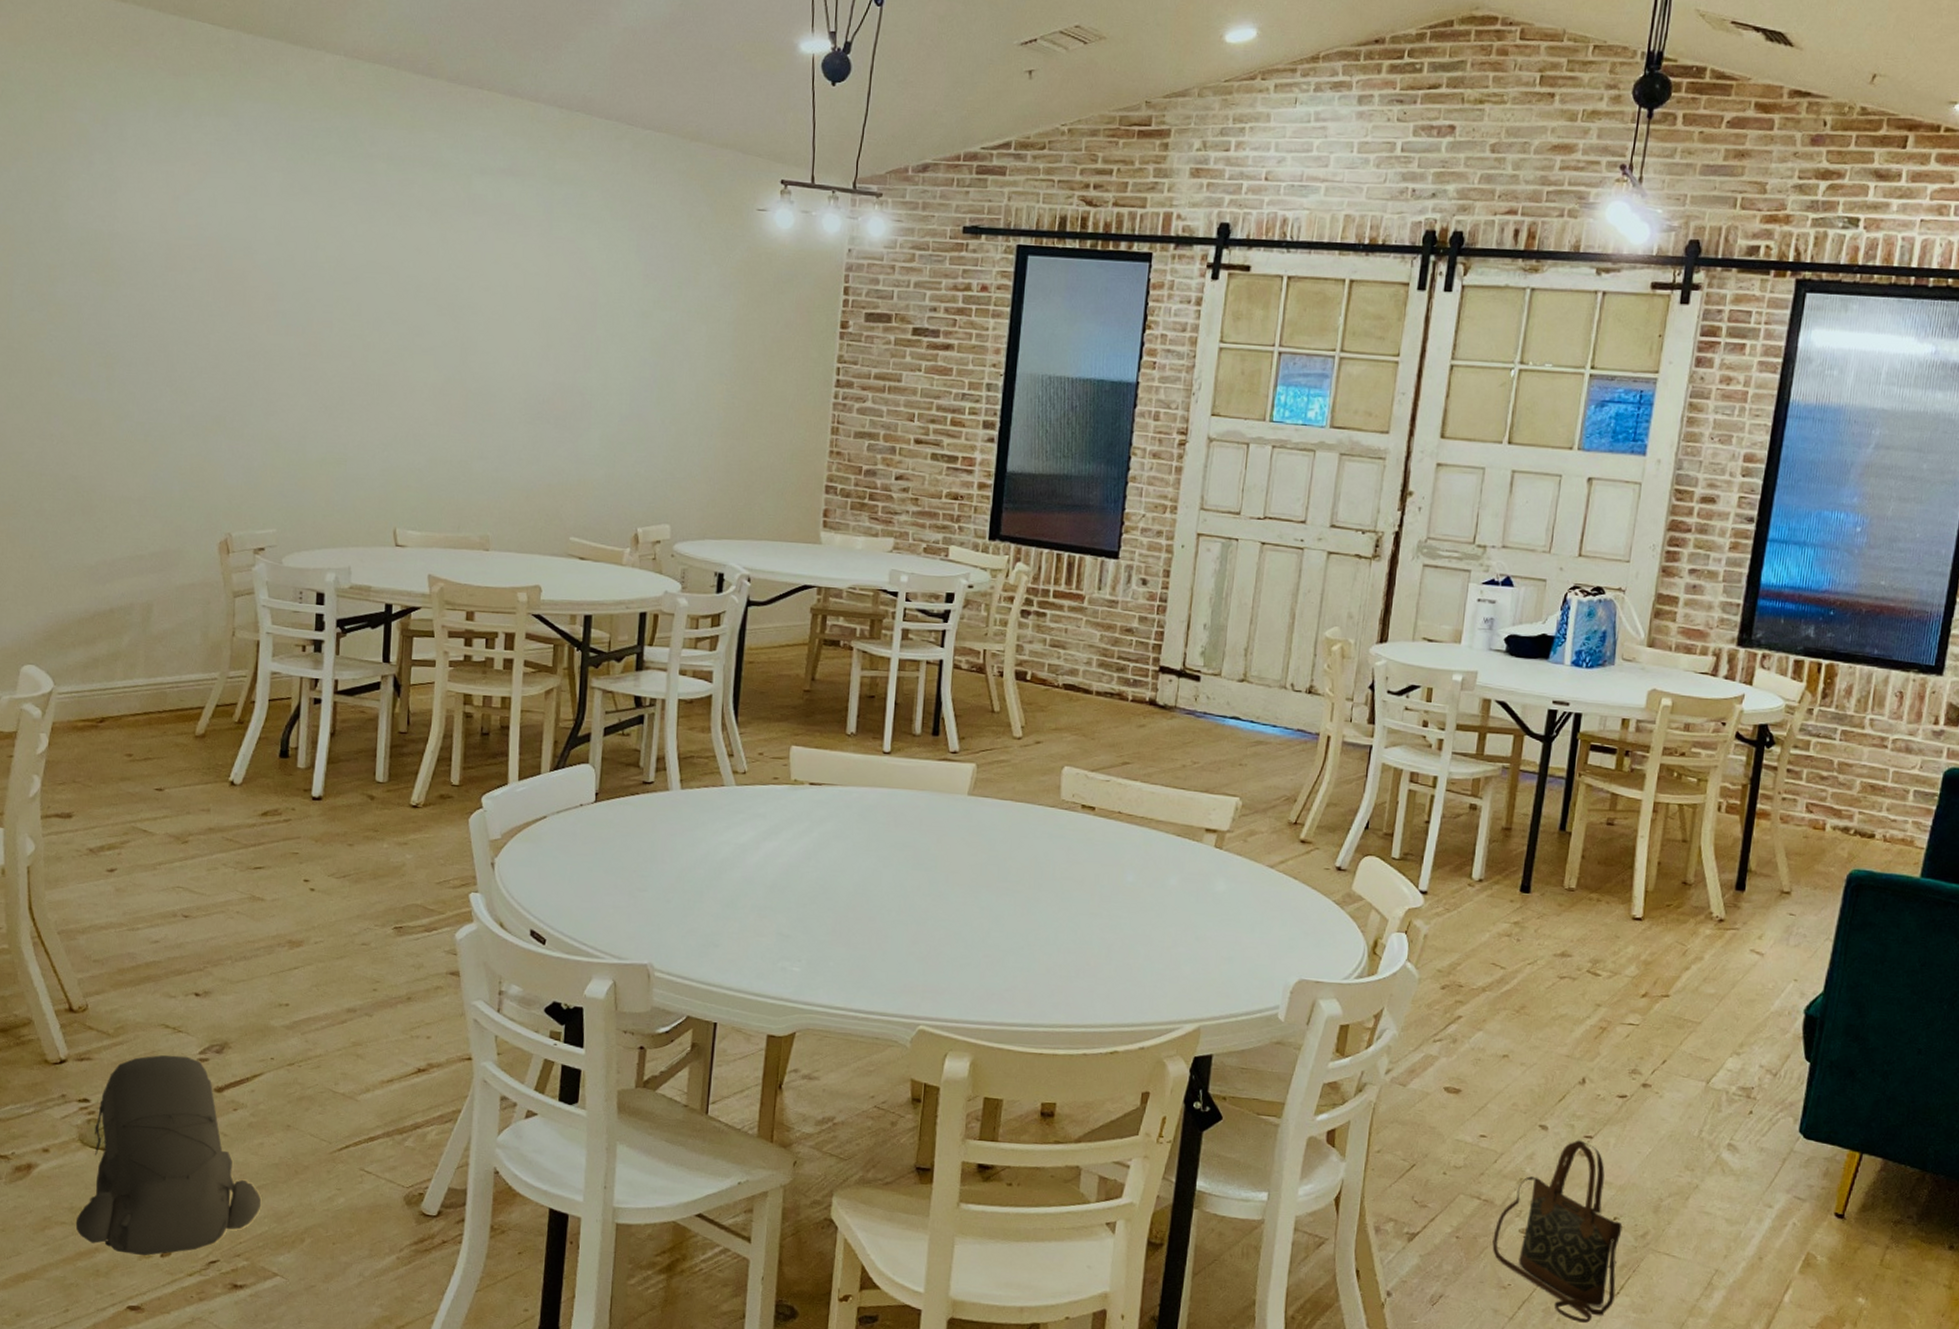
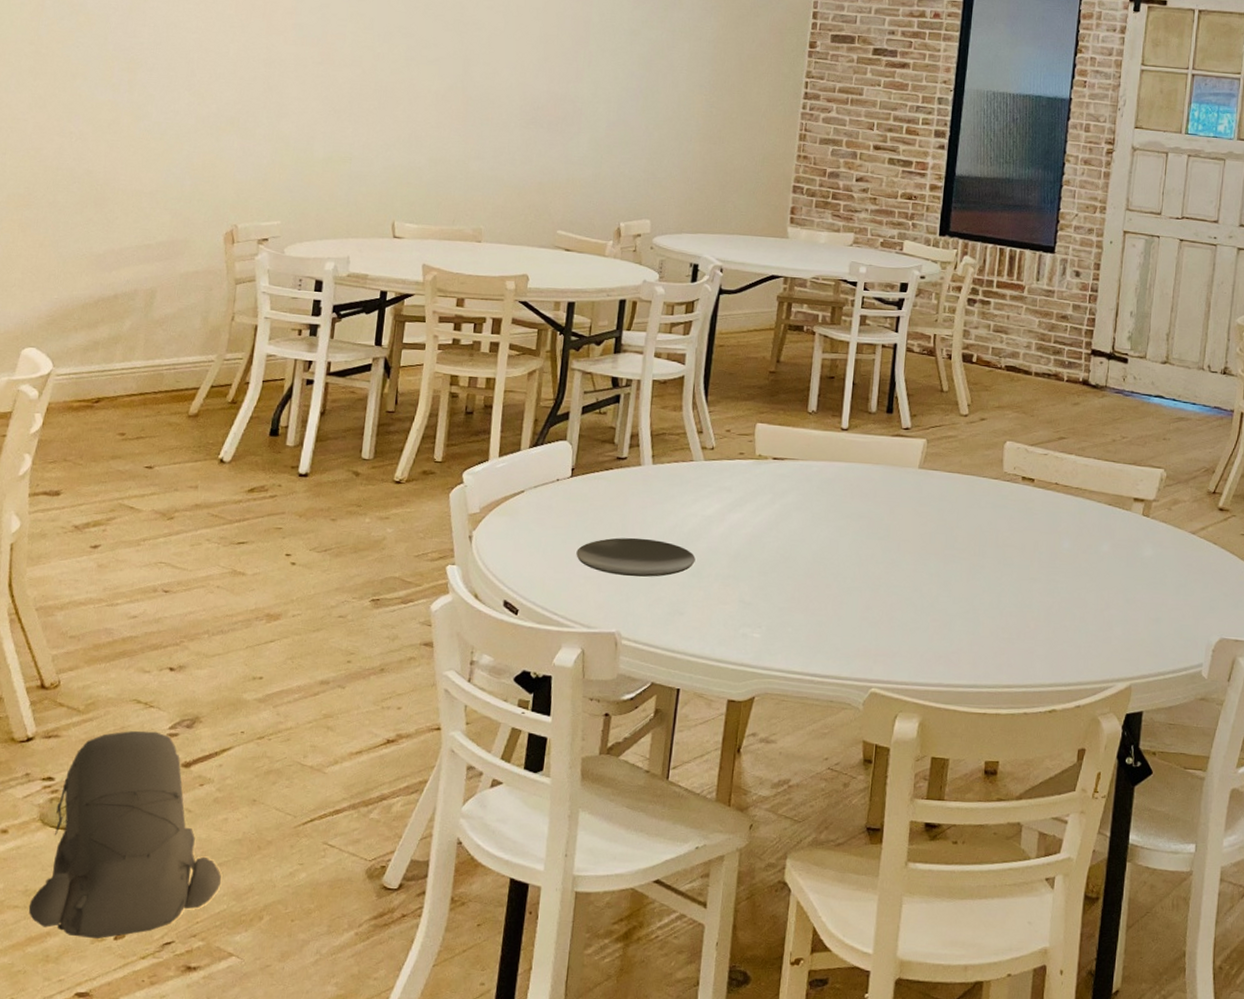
plate: none [603,866,730,908] -> present [576,537,696,577]

